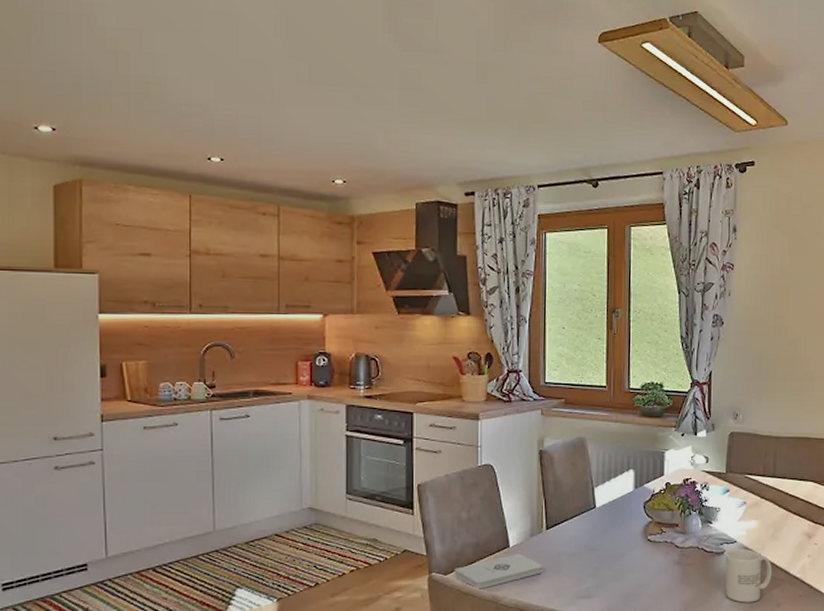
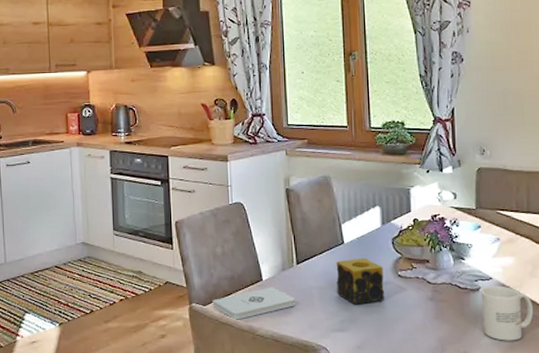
candle: none [586,522,633,571] -> present [336,258,384,305]

